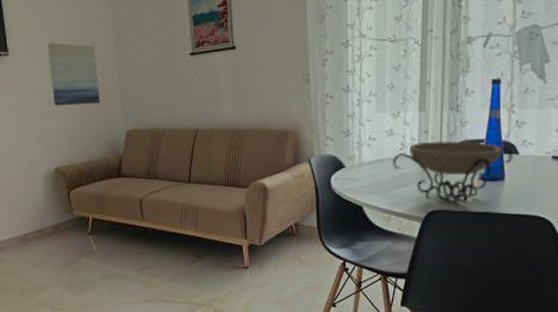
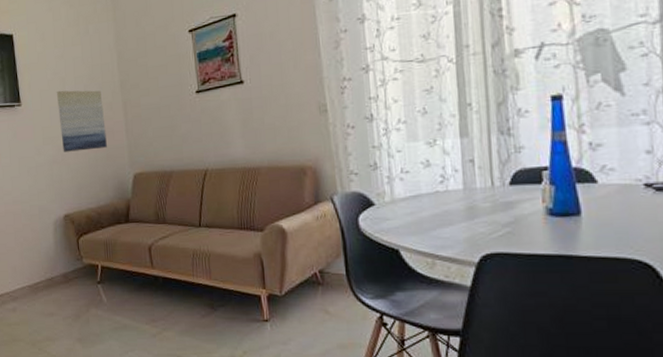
decorative bowl: present [392,141,514,204] -> none [431,169,590,245]

